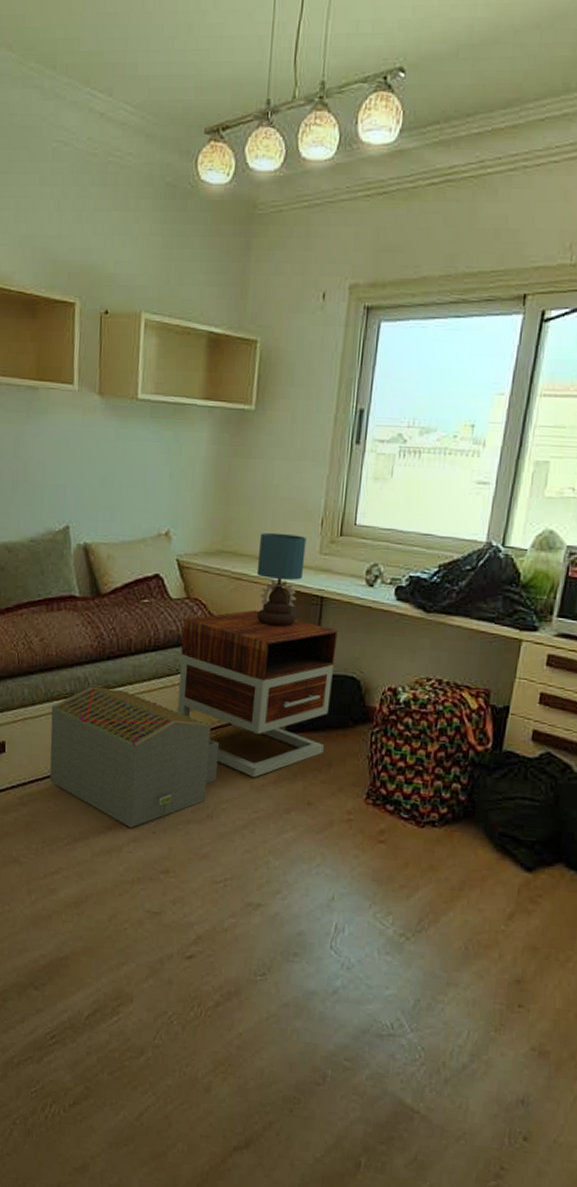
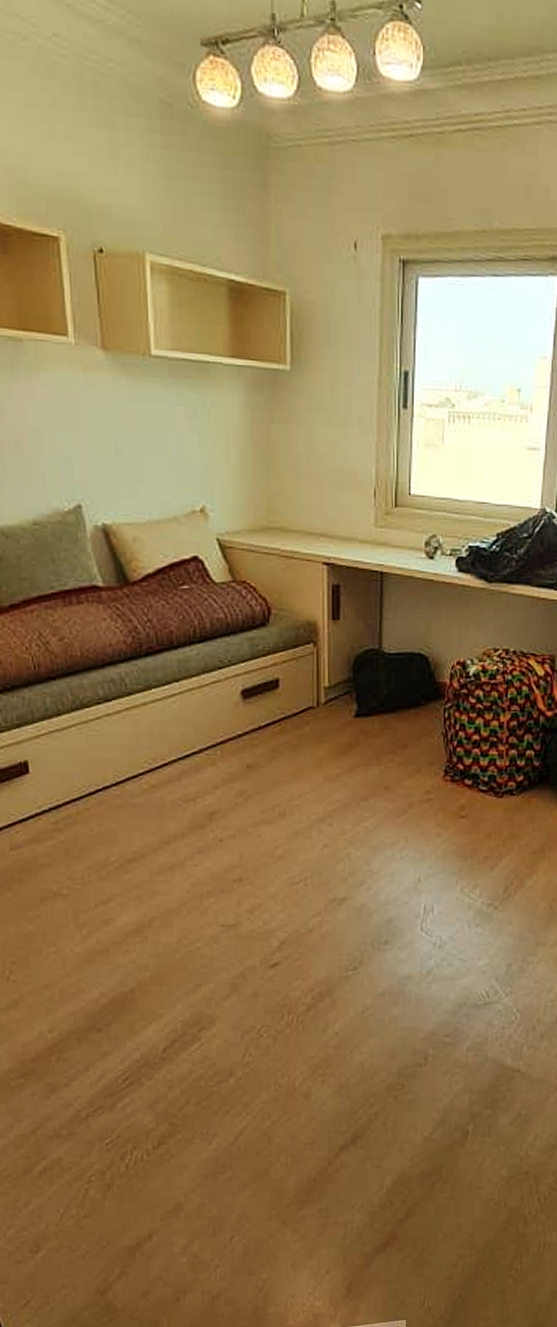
architectural model: present [49,686,220,829] -> none [82,687,286,840]
nightstand: present [177,610,338,778] -> none [231,590,401,769]
table lamp: present [256,532,307,627] -> none [308,505,360,606]

